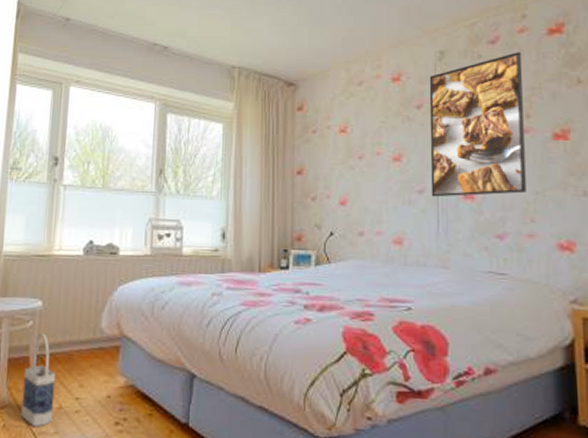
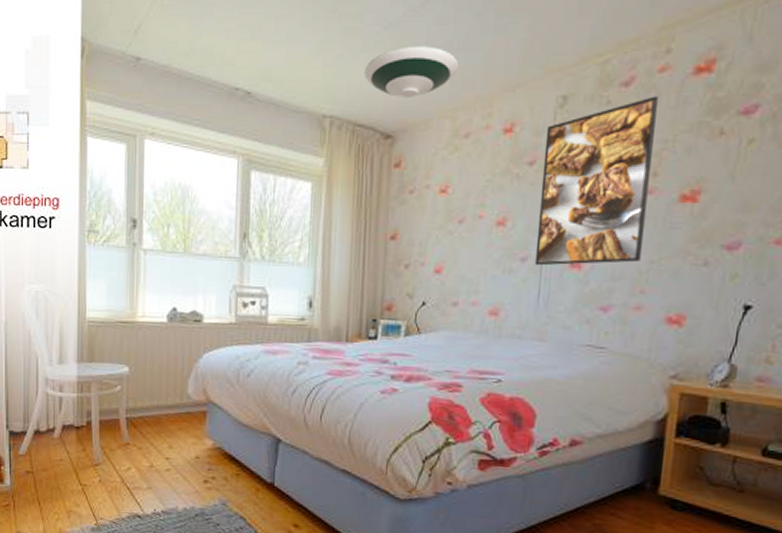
bag: present [20,333,56,428] -> none [115,397,146,483]
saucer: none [268,11,349,53] -> present [364,46,459,99]

